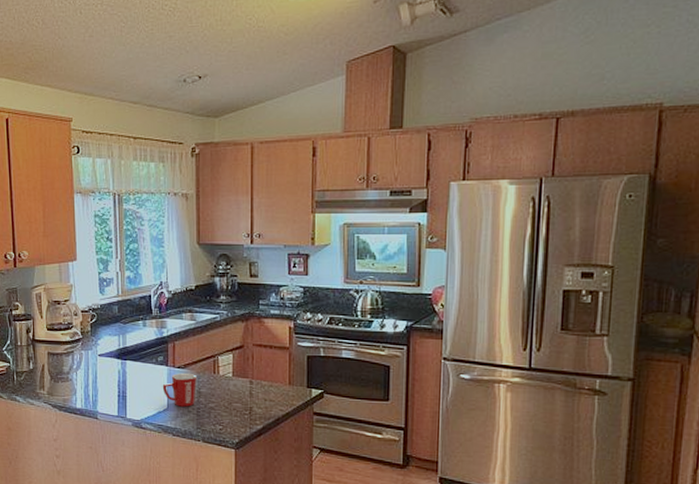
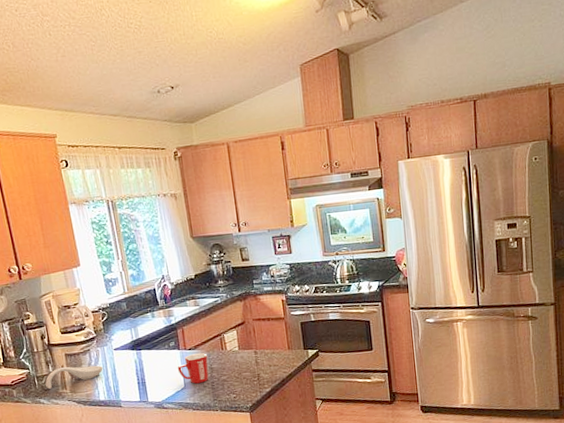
spoon rest: none [24,365,84,387] -> present [45,365,103,389]

